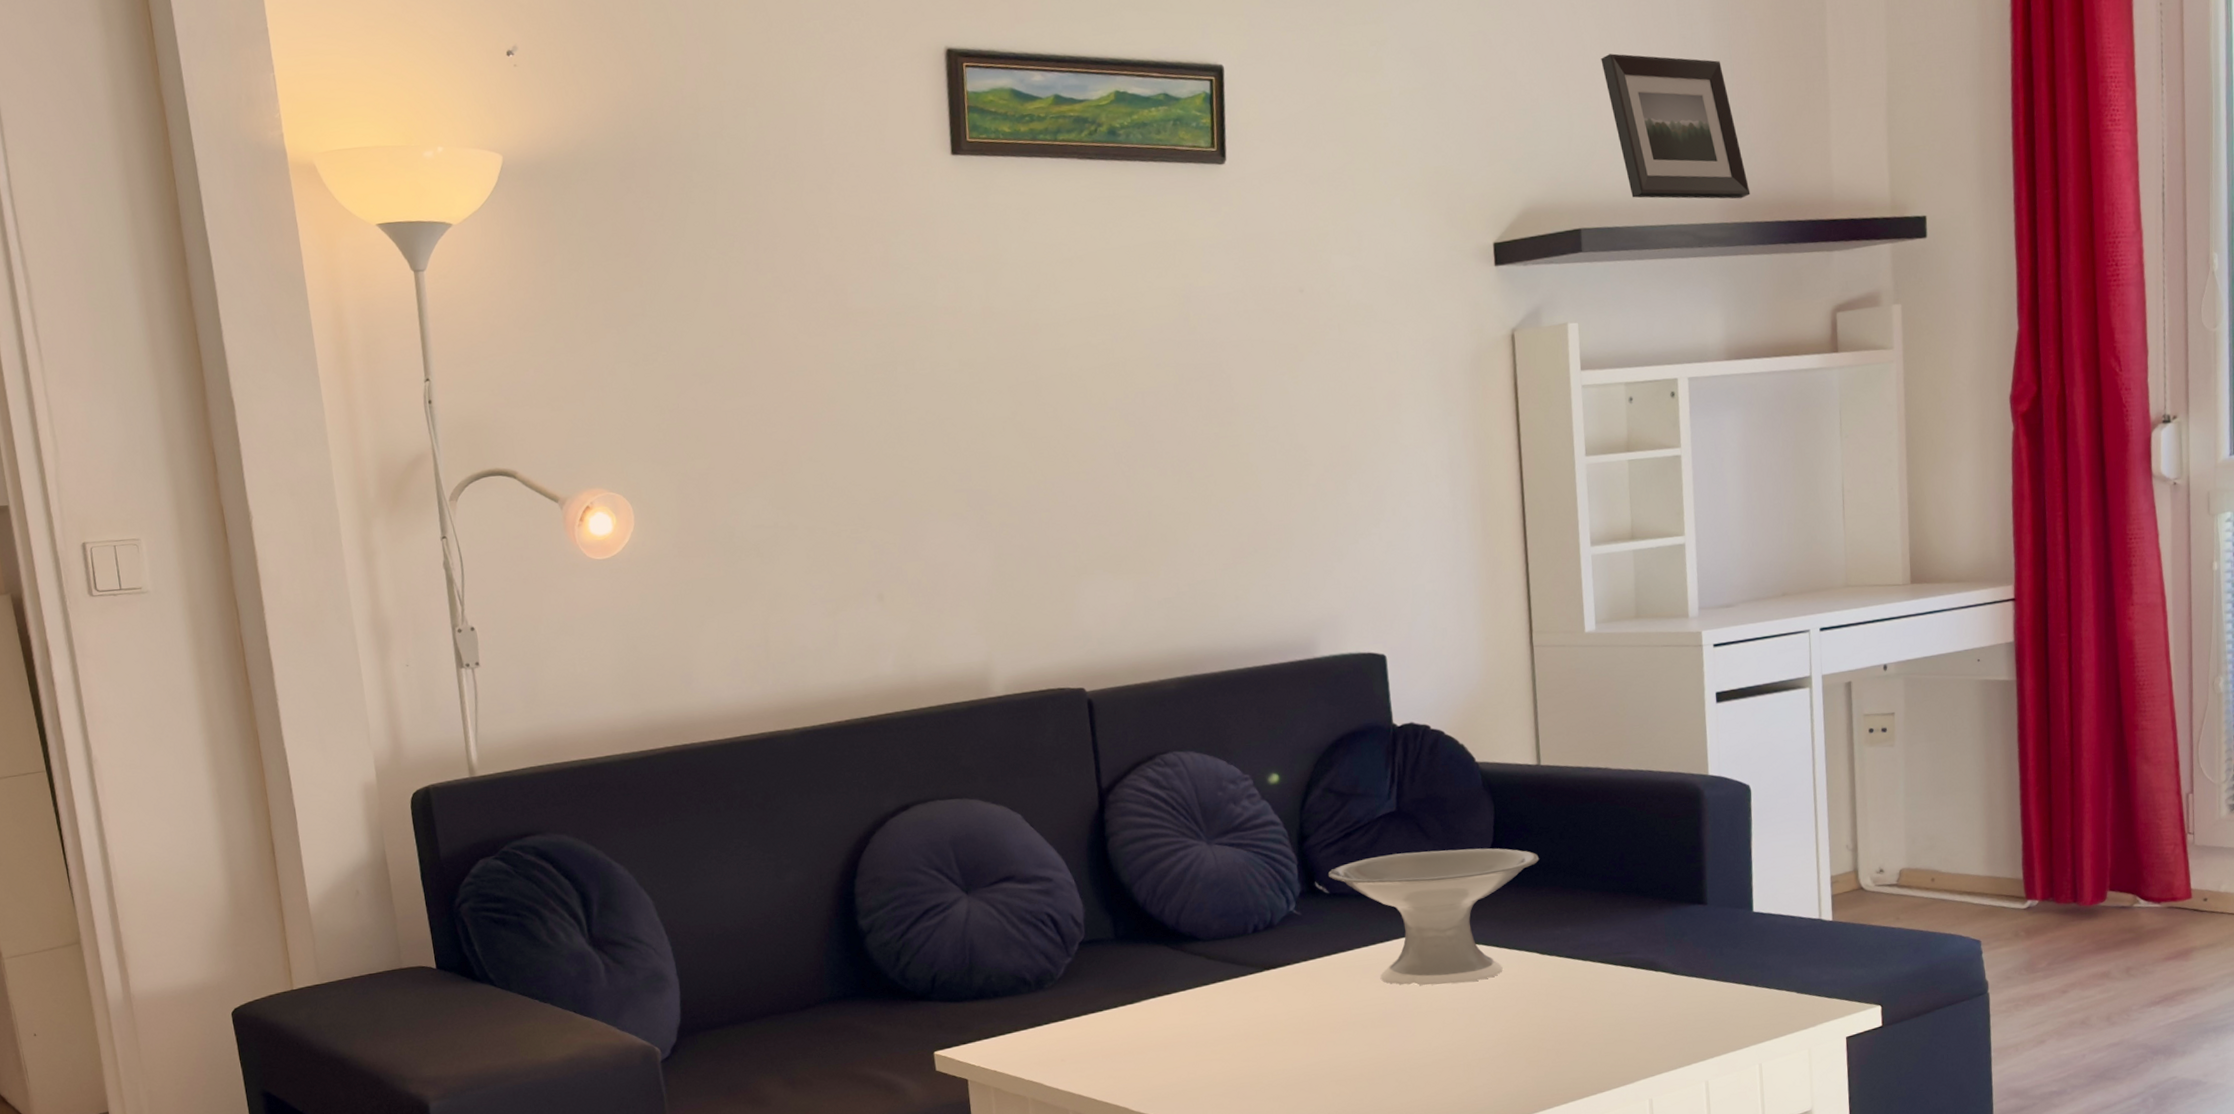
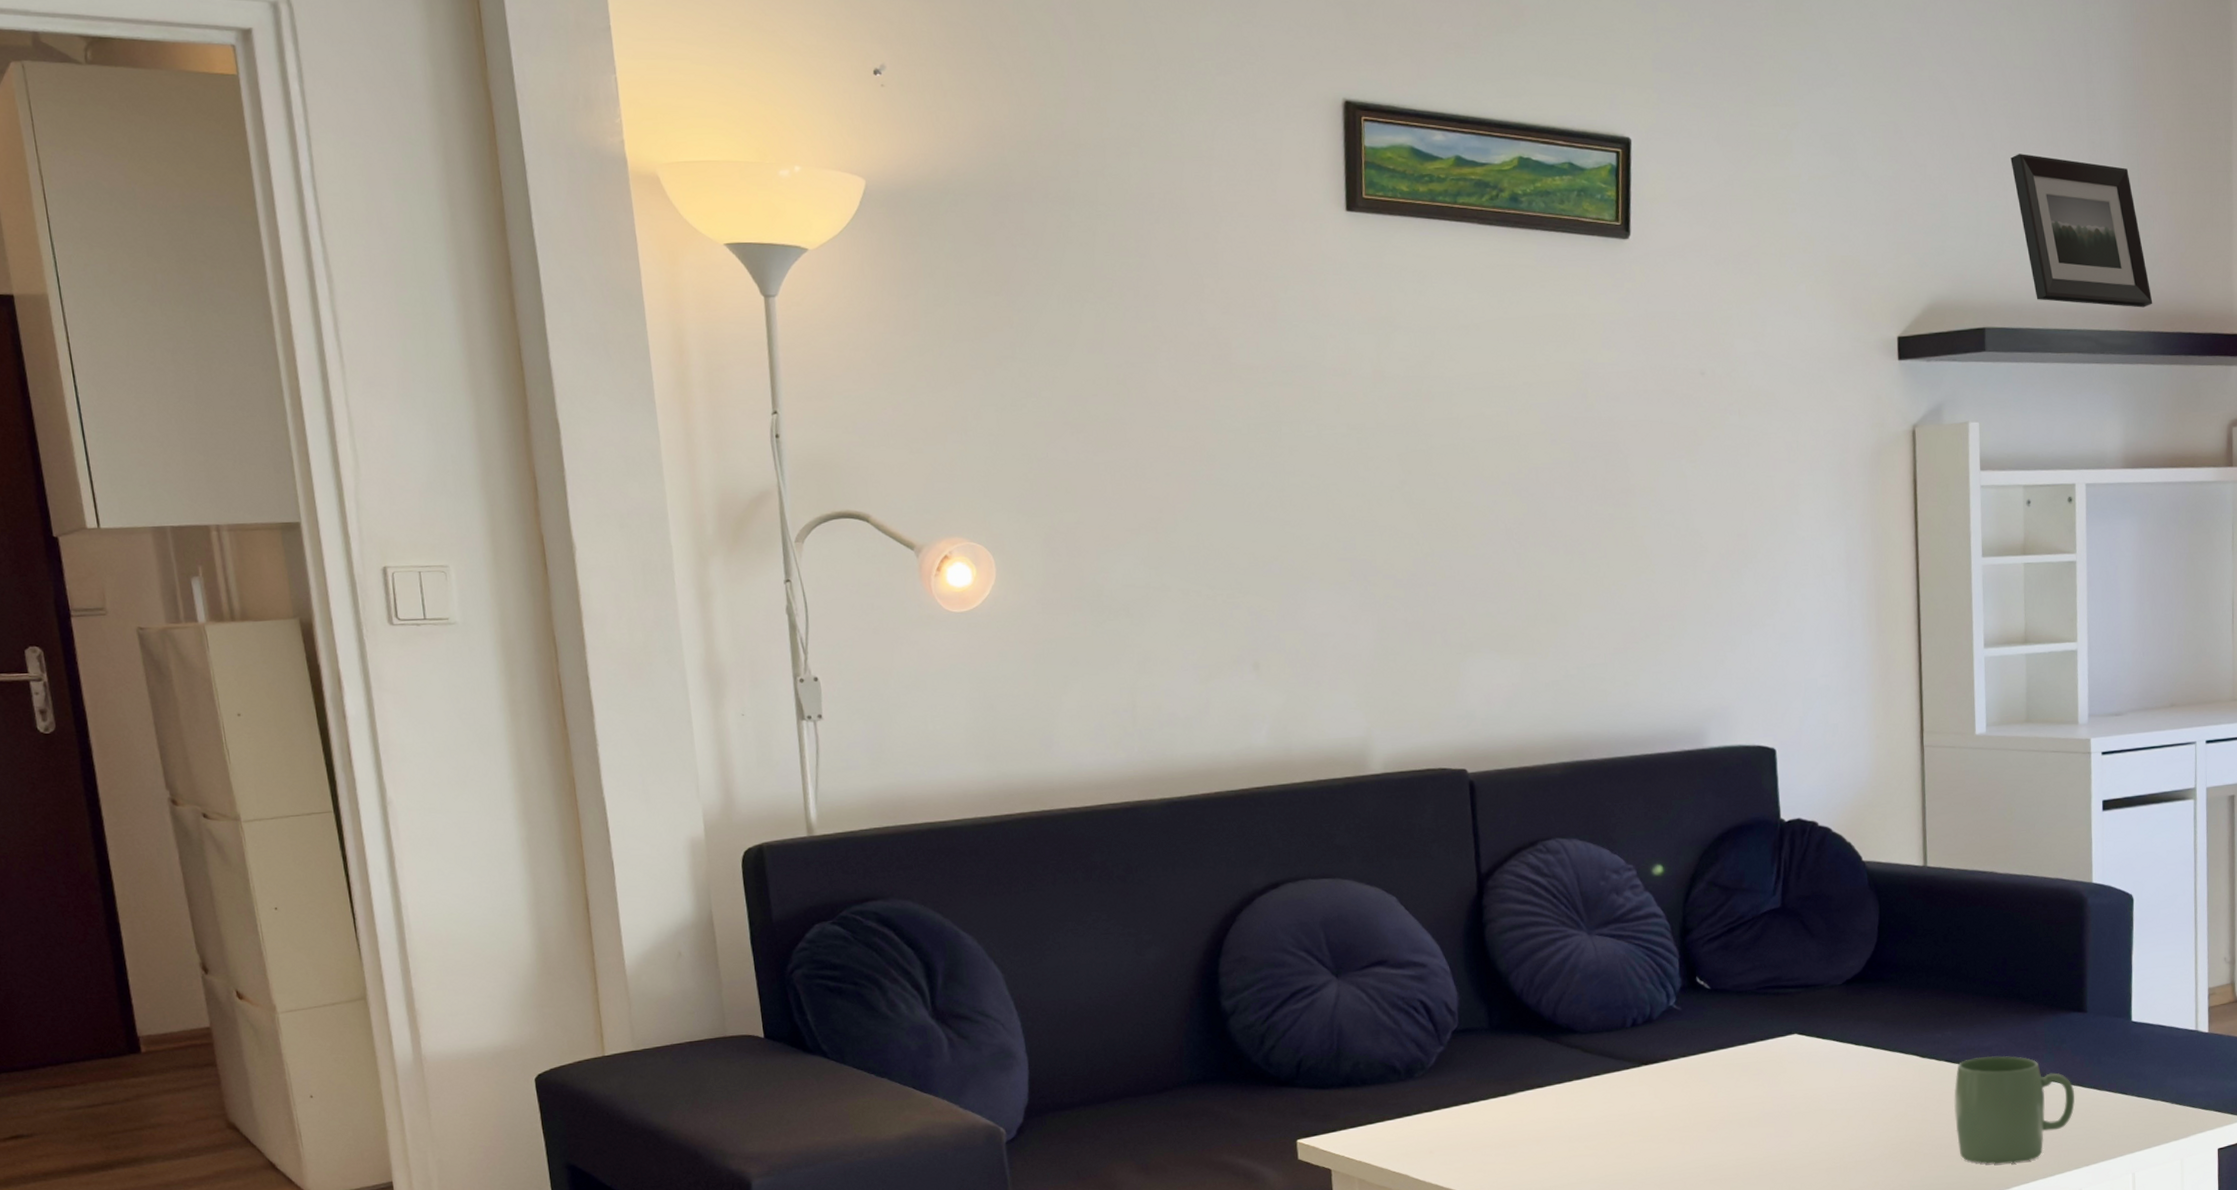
decorative bowl: present [1327,848,1539,986] -> none [1709,948,1922,1086]
mug: none [1575,950,1698,1059] -> present [1953,1055,2075,1165]

